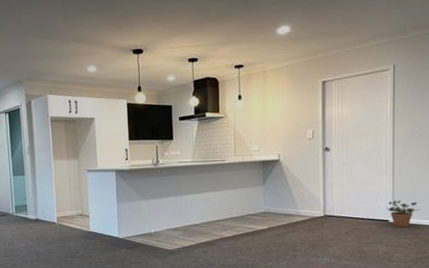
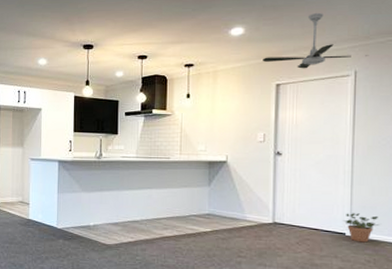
ceiling fan: none [309,8,406,65] -> present [263,12,369,69]

